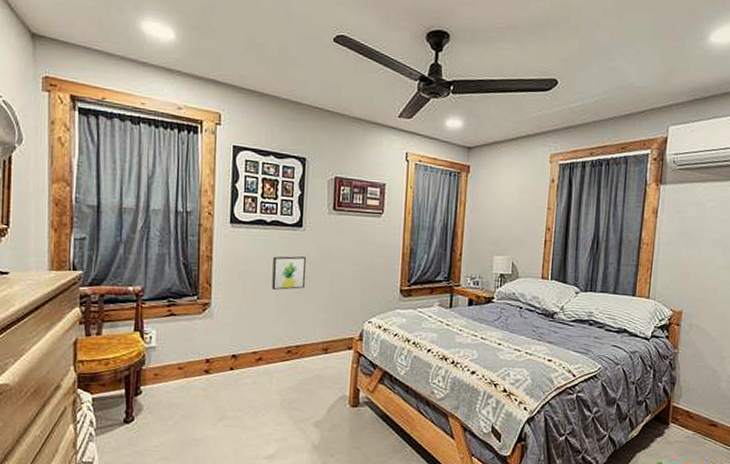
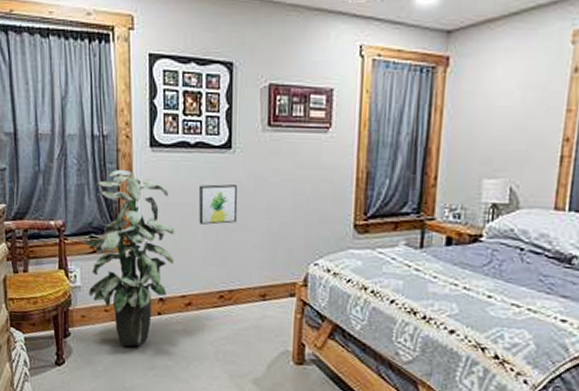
indoor plant: none [160,241,250,400] -> present [83,169,175,346]

